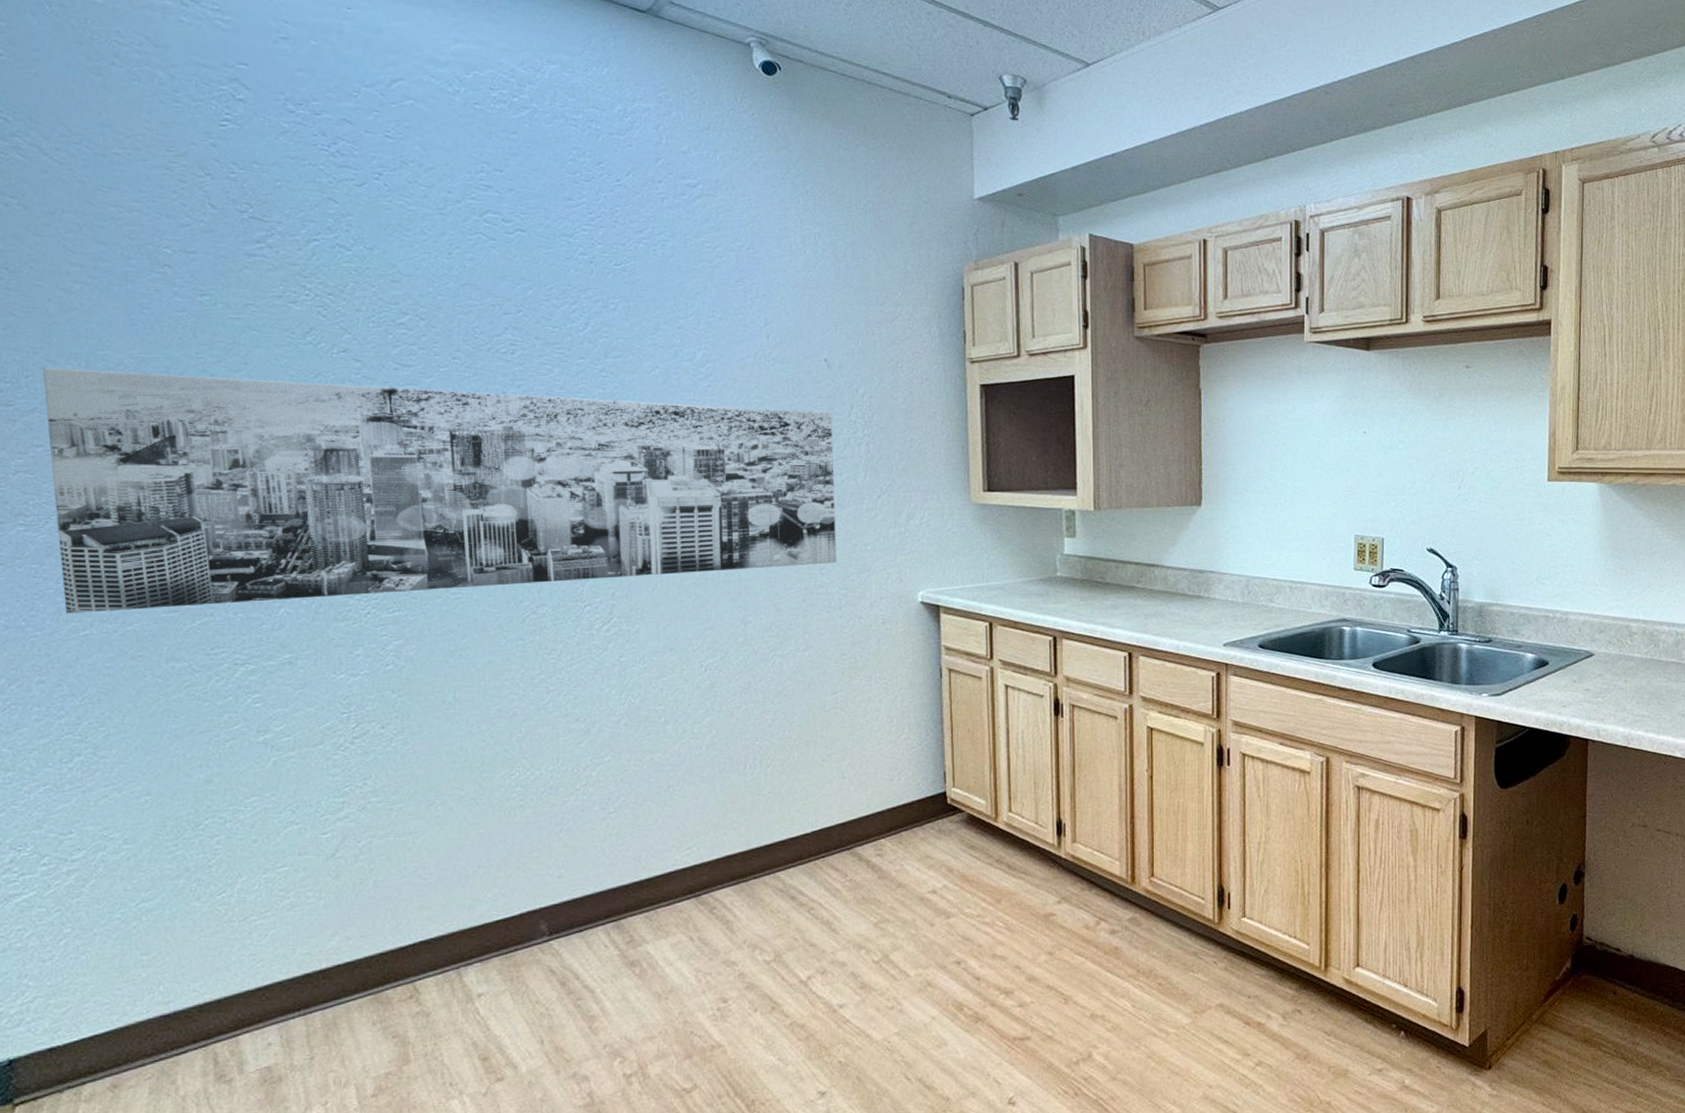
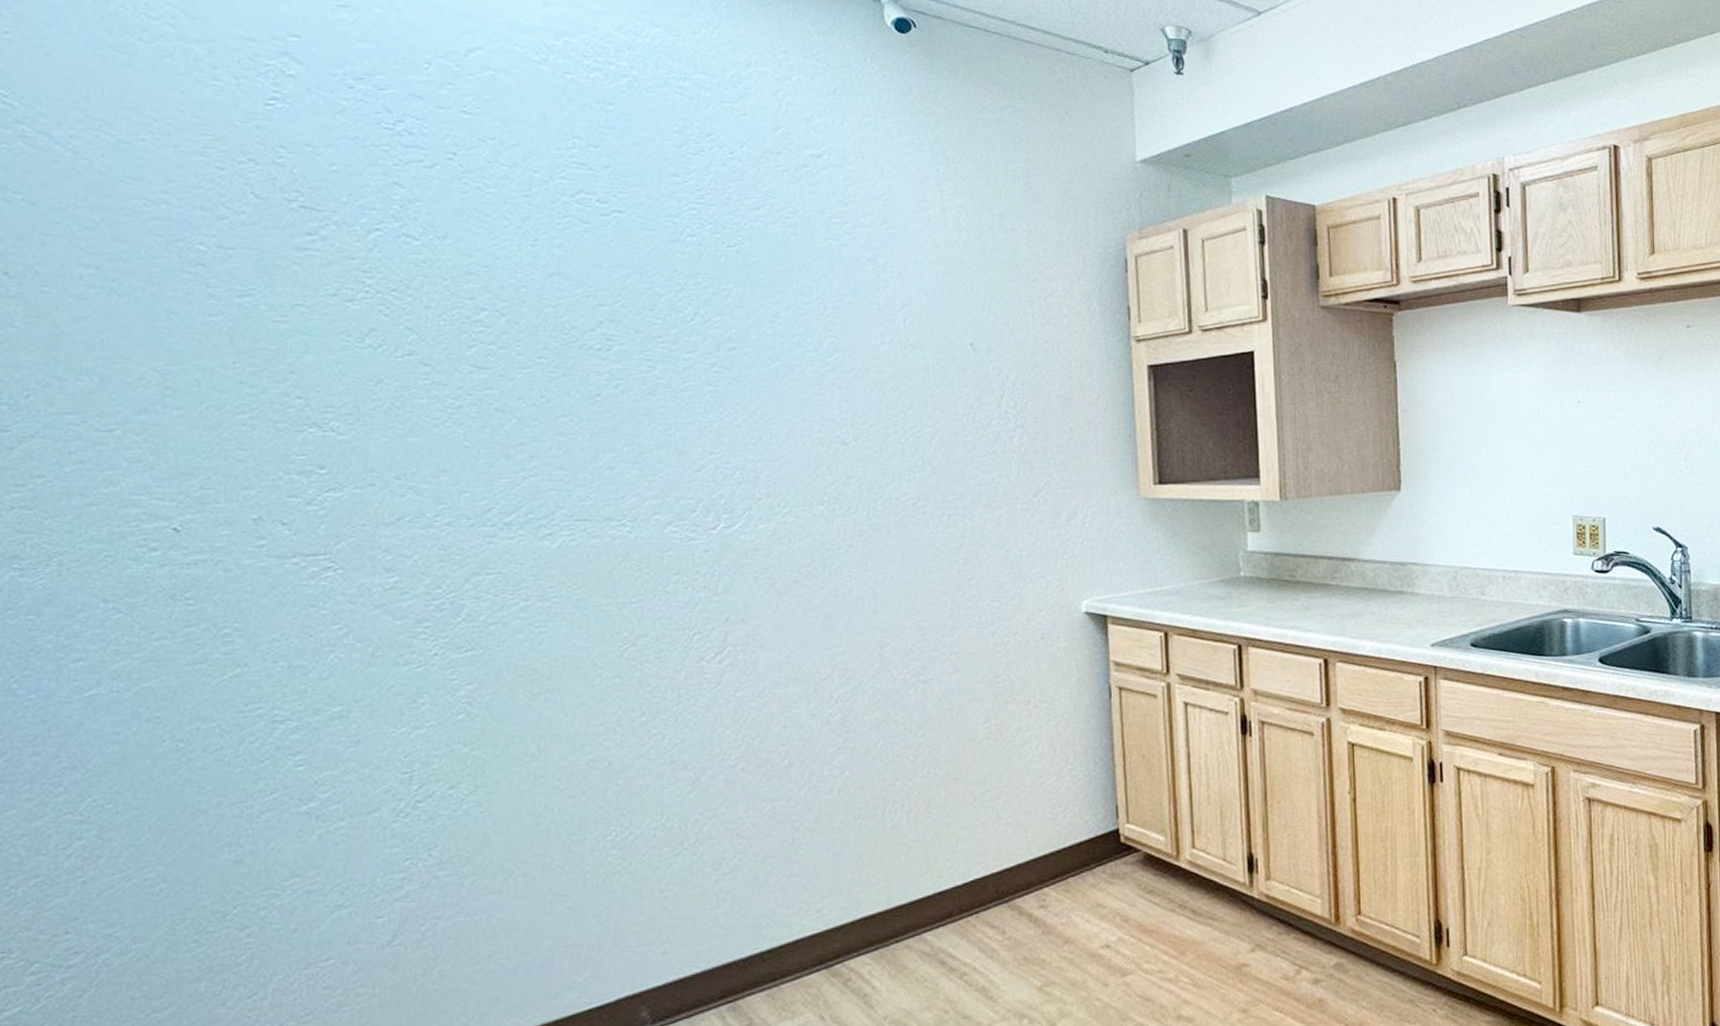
wall art: present [42,367,837,614] -> none [46,385,988,672]

